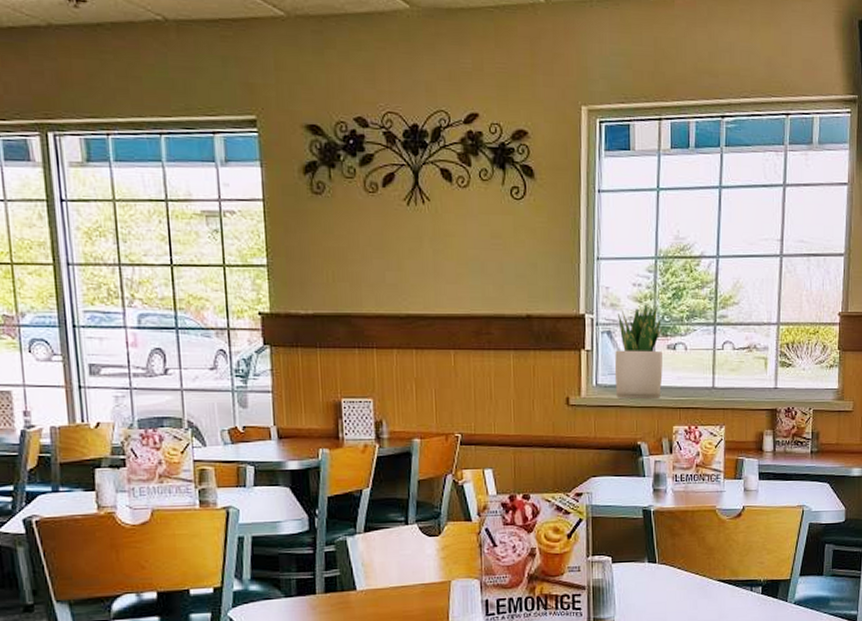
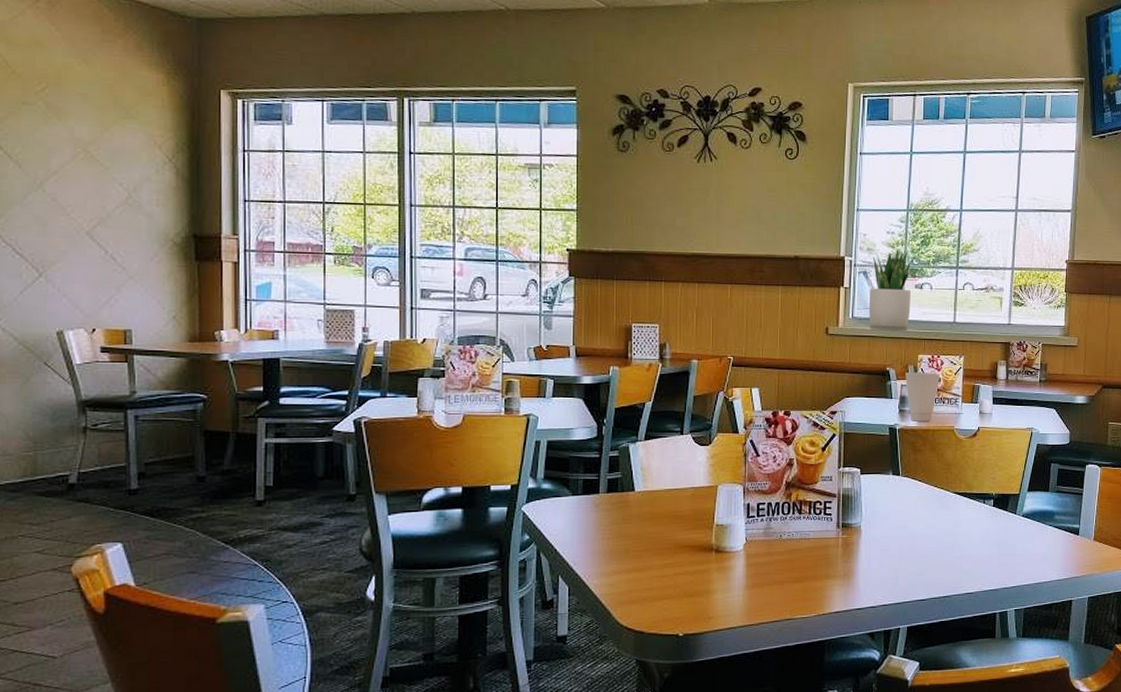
cup: none [659,445,698,502] -> present [905,372,940,421]

